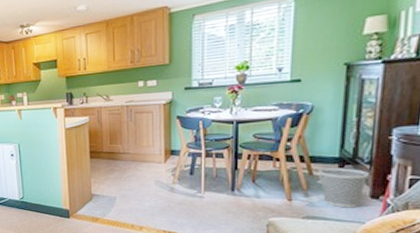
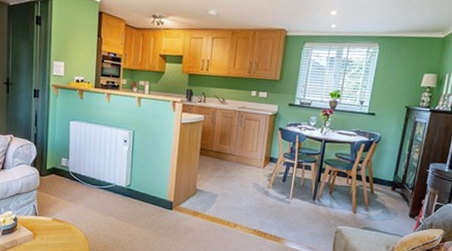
wastebasket: present [318,168,369,208] -> none [377,189,411,224]

